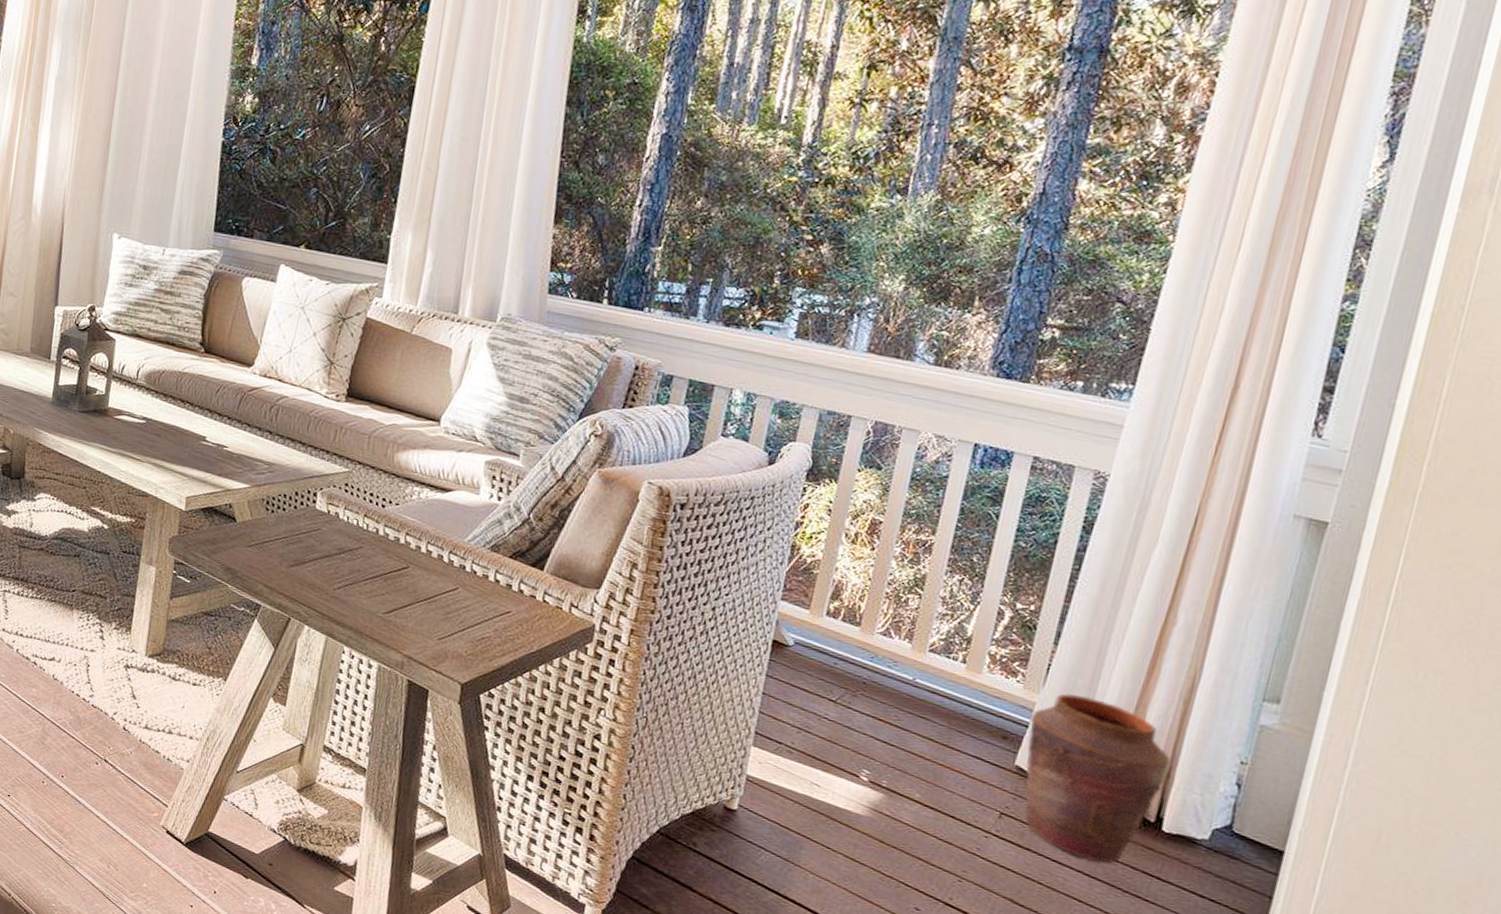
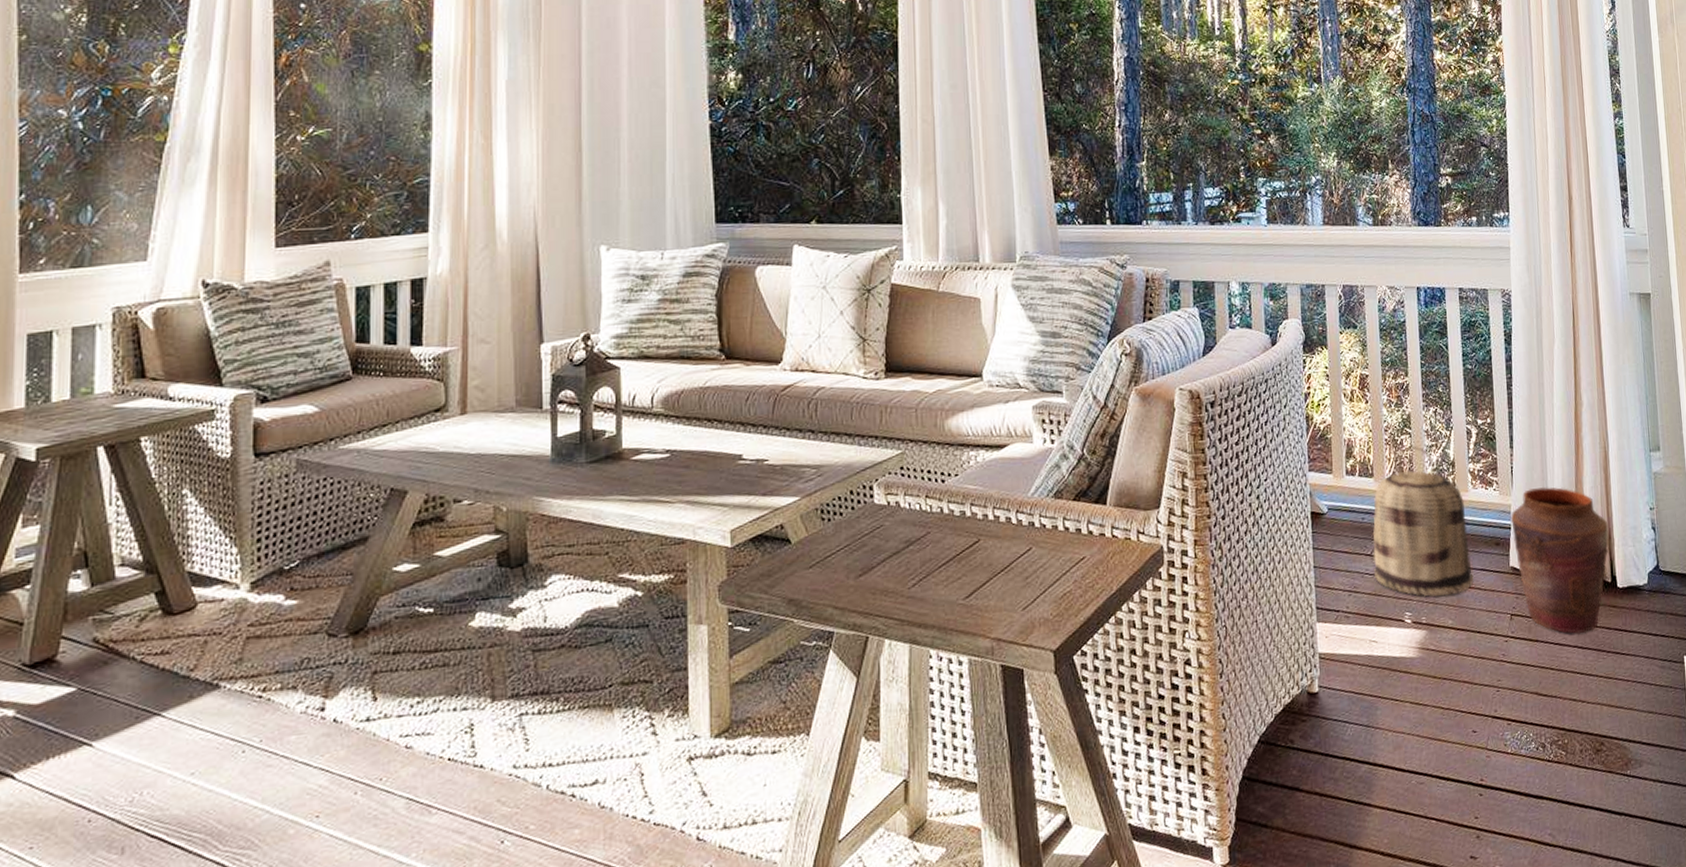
basket: none [834,607,973,773] -> present [1372,445,1474,597]

